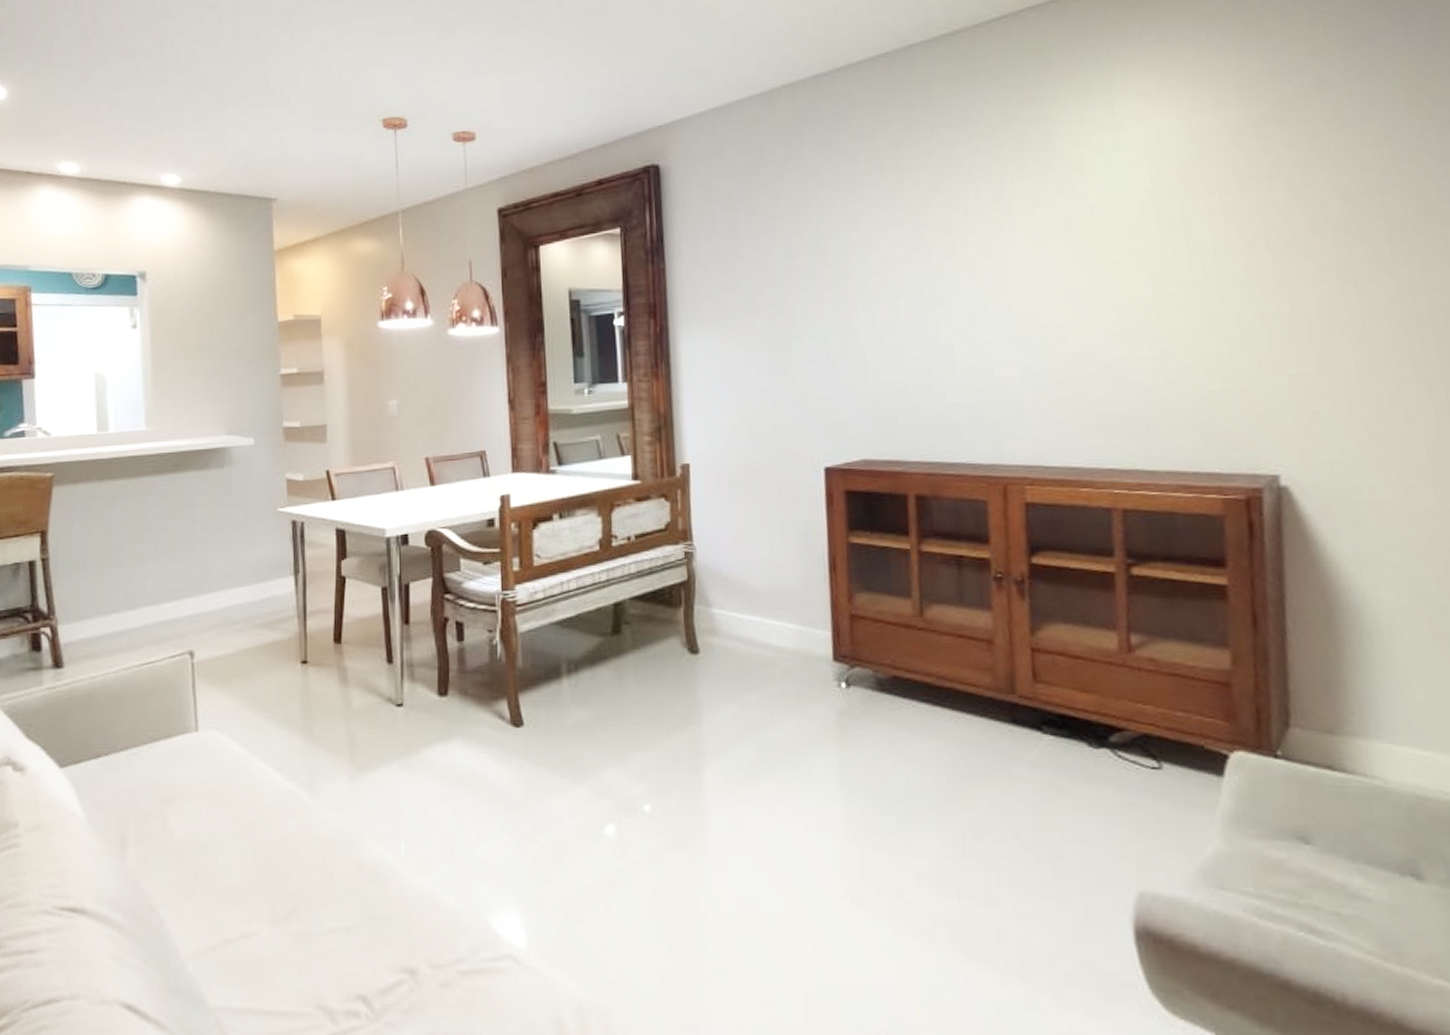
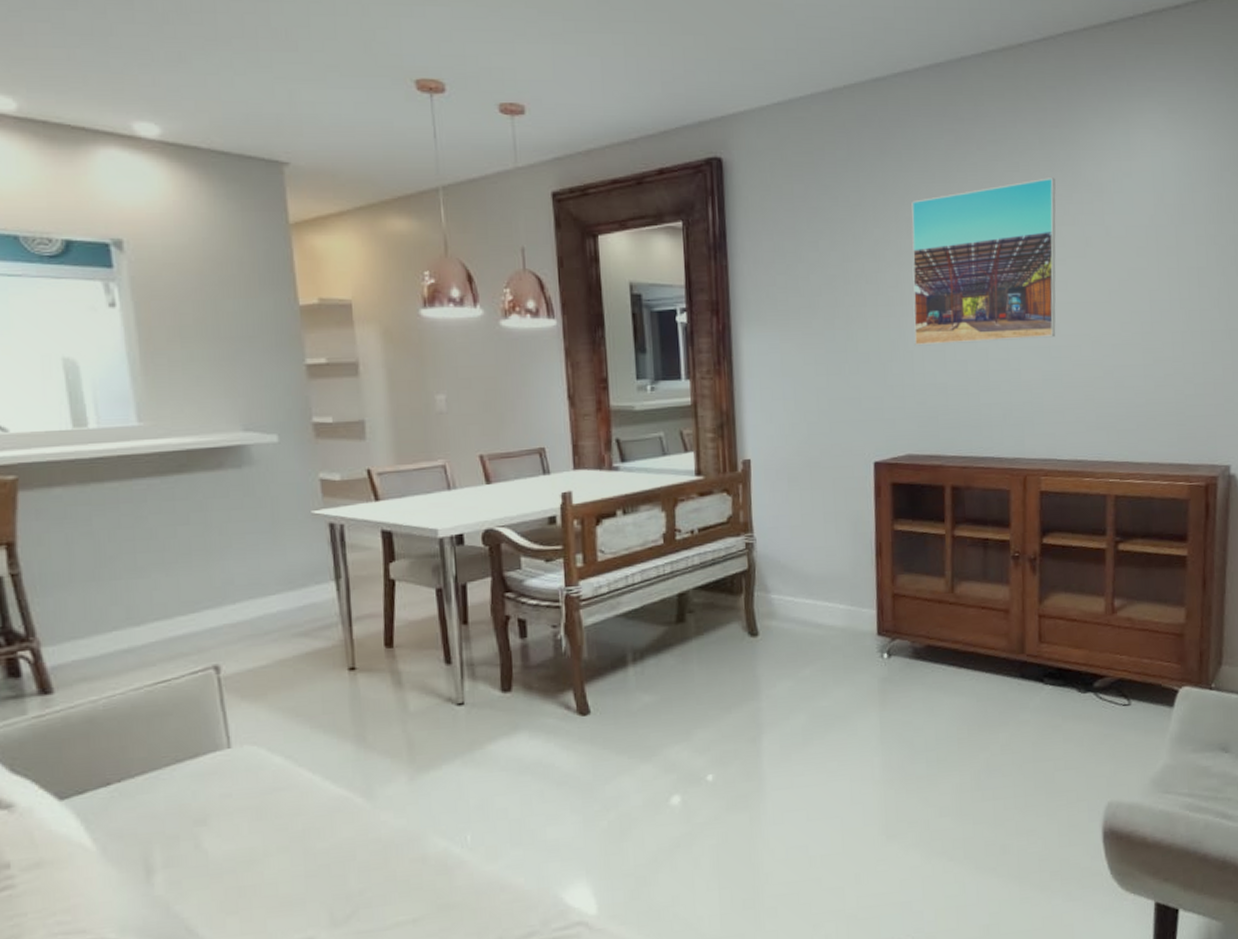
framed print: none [859,157,1035,343] -> present [911,178,1056,346]

